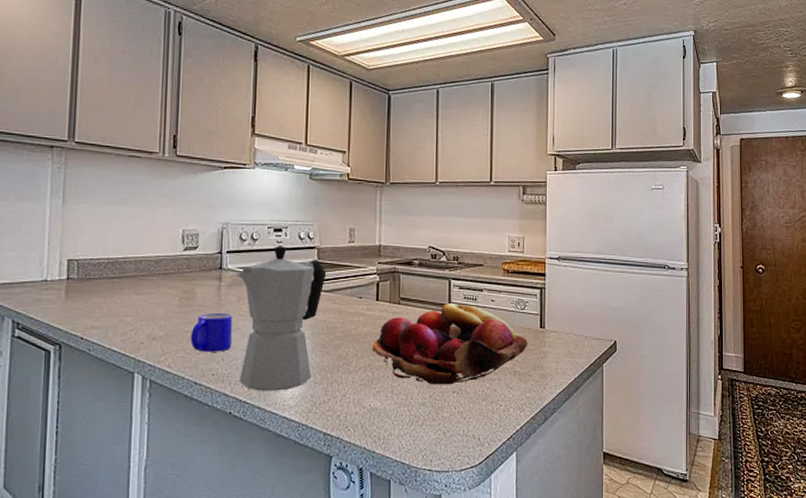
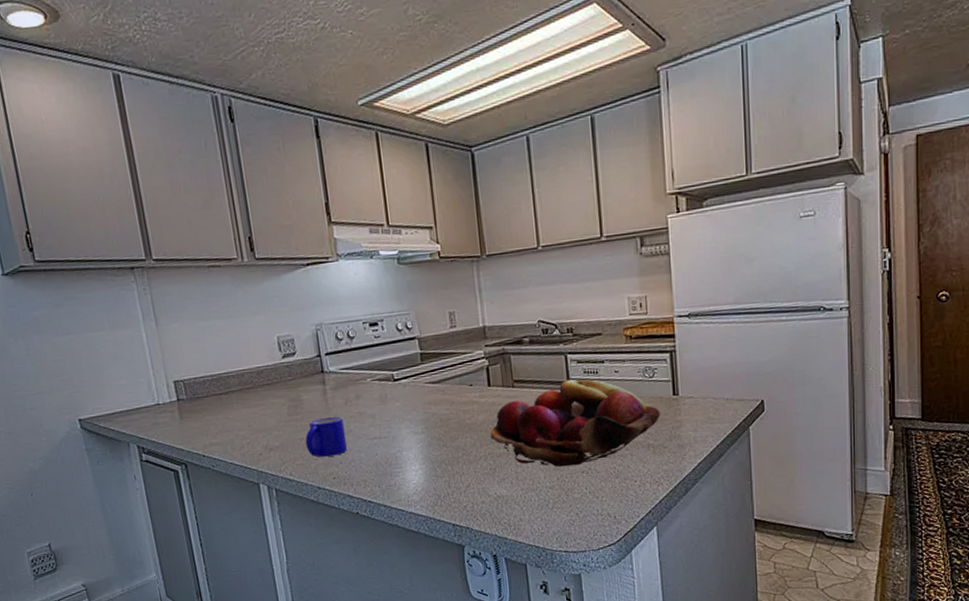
moka pot: present [235,244,327,391] -> none [338,339,432,490]

